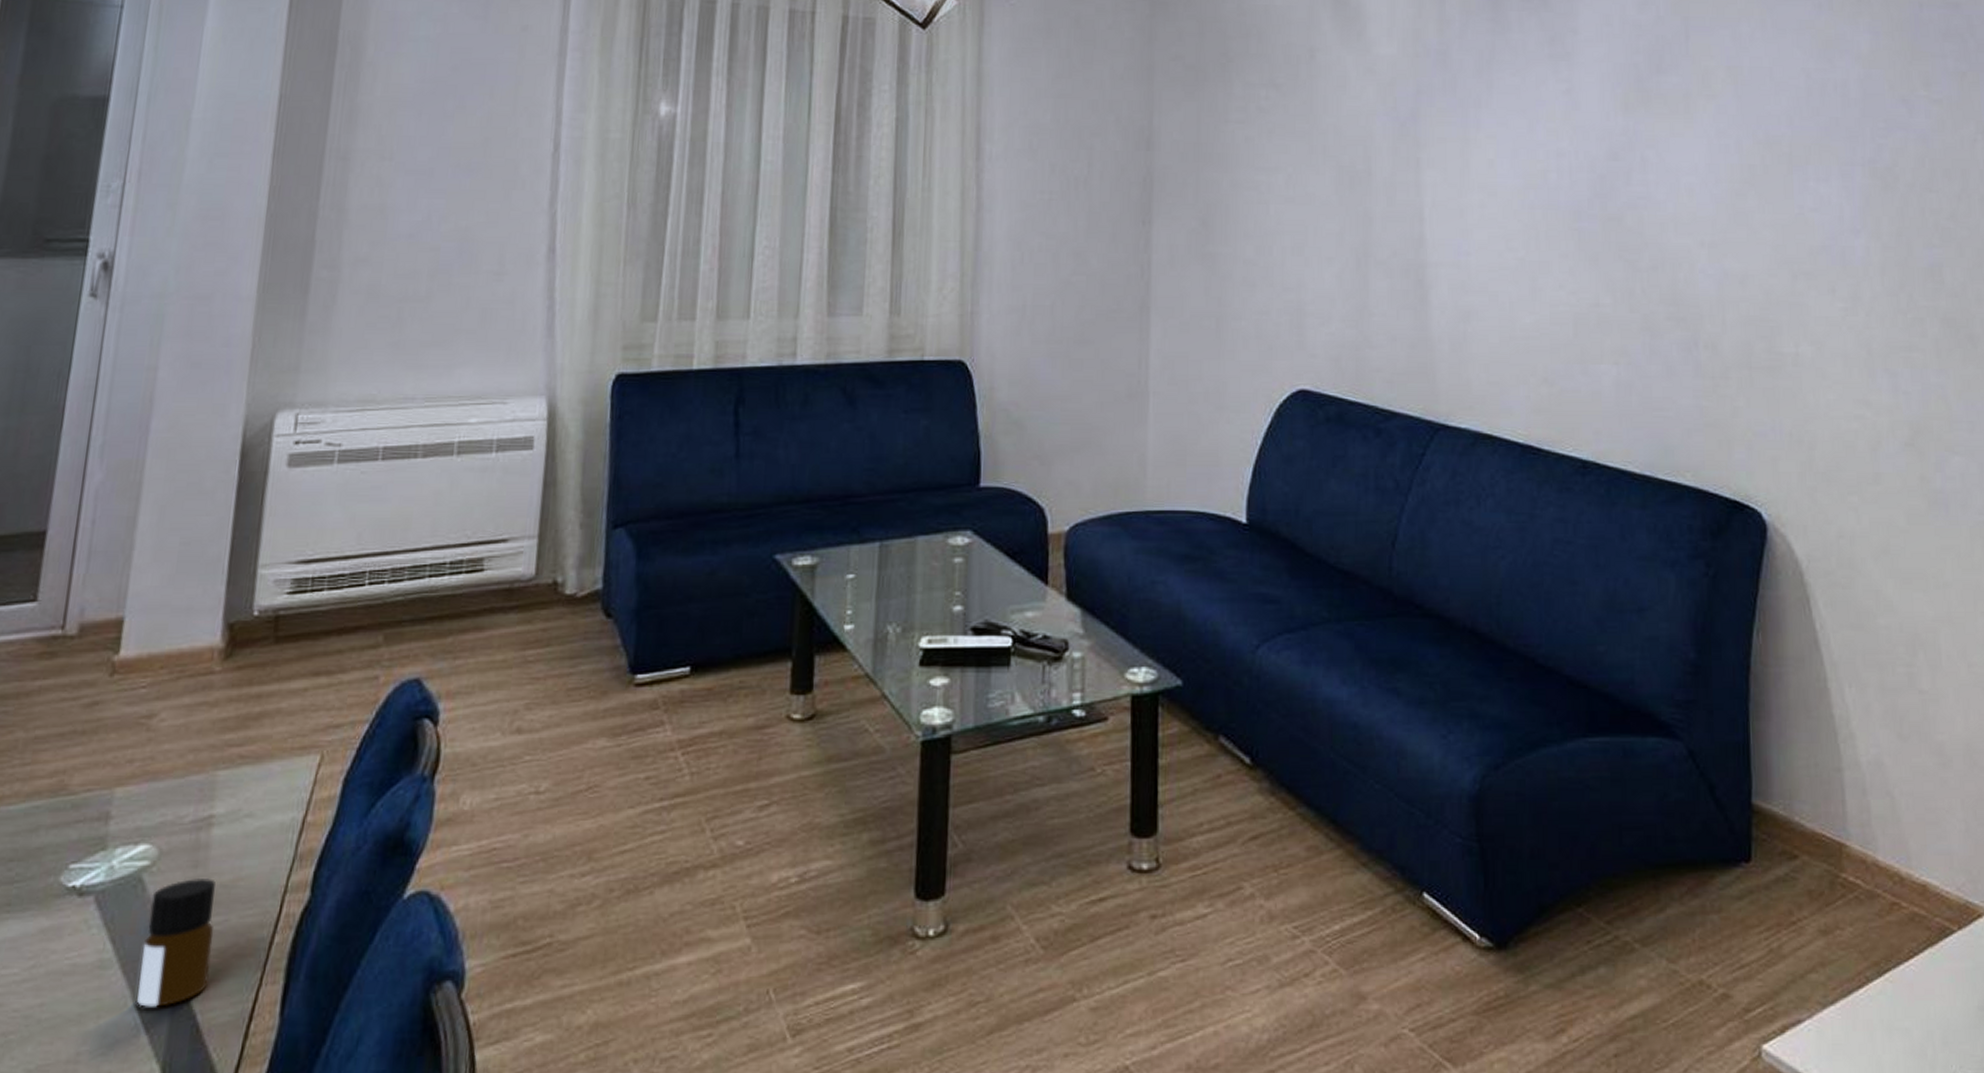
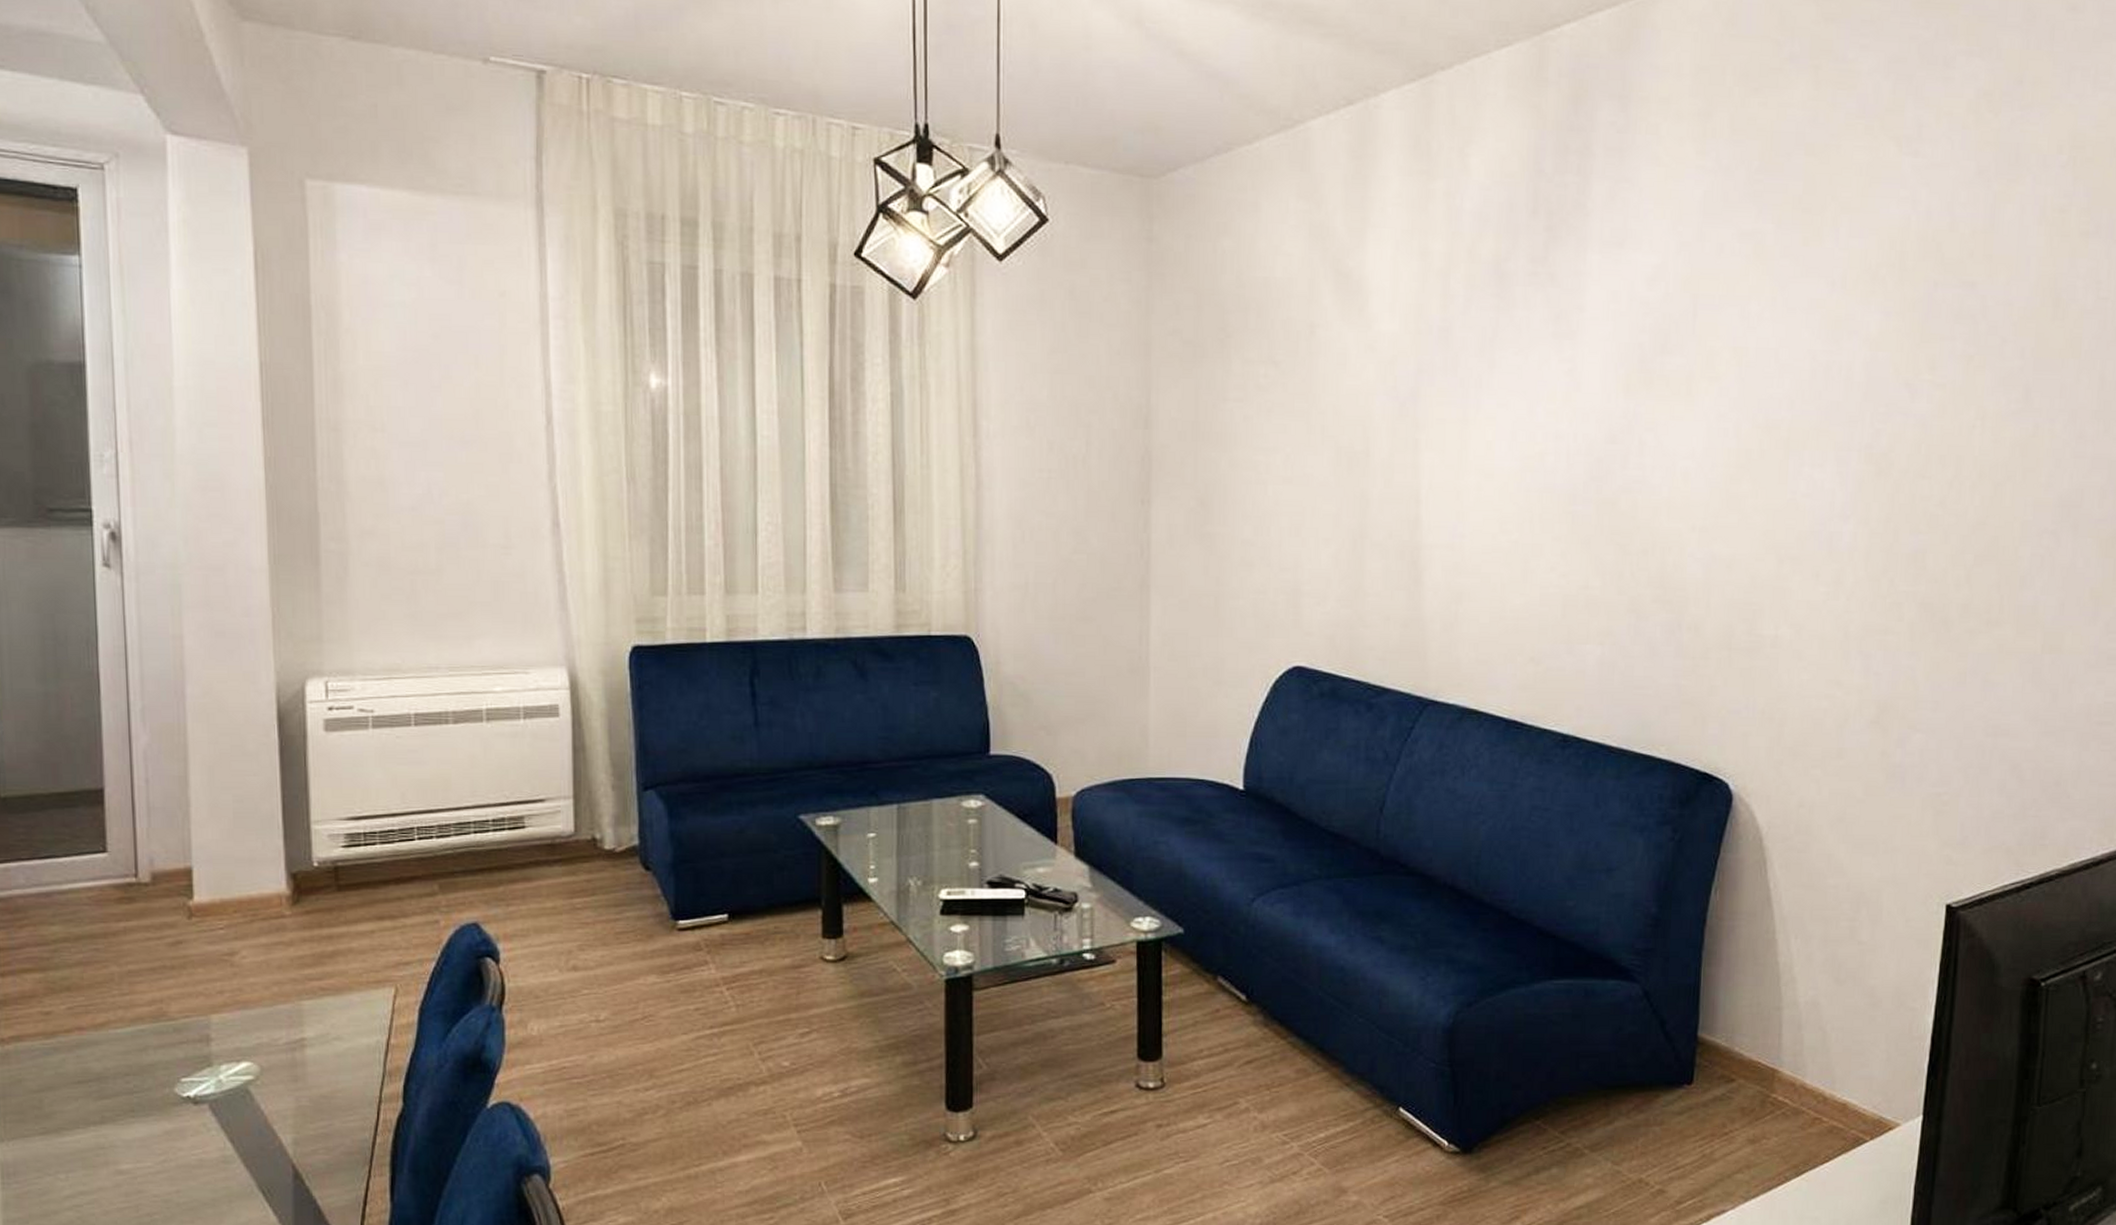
bottle: present [137,878,216,1007] -> none [260,1091,323,1194]

